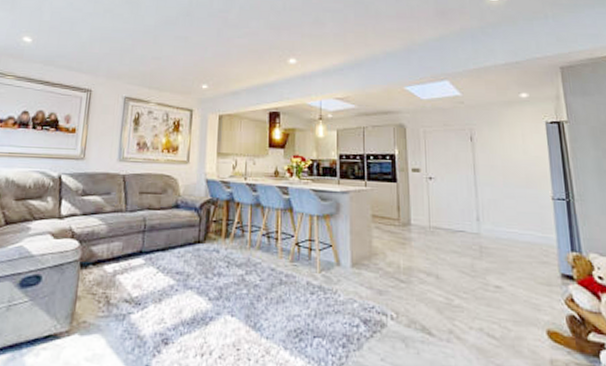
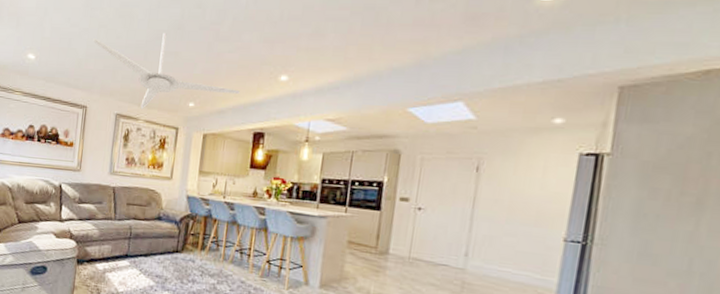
ceiling fan: none [99,18,252,92] -> present [94,32,240,109]

